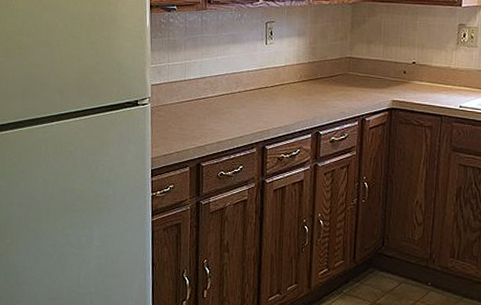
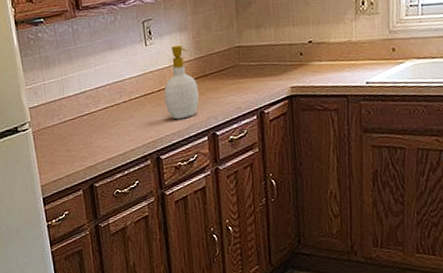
soap bottle: none [276,48,309,115] -> present [164,44,199,120]

